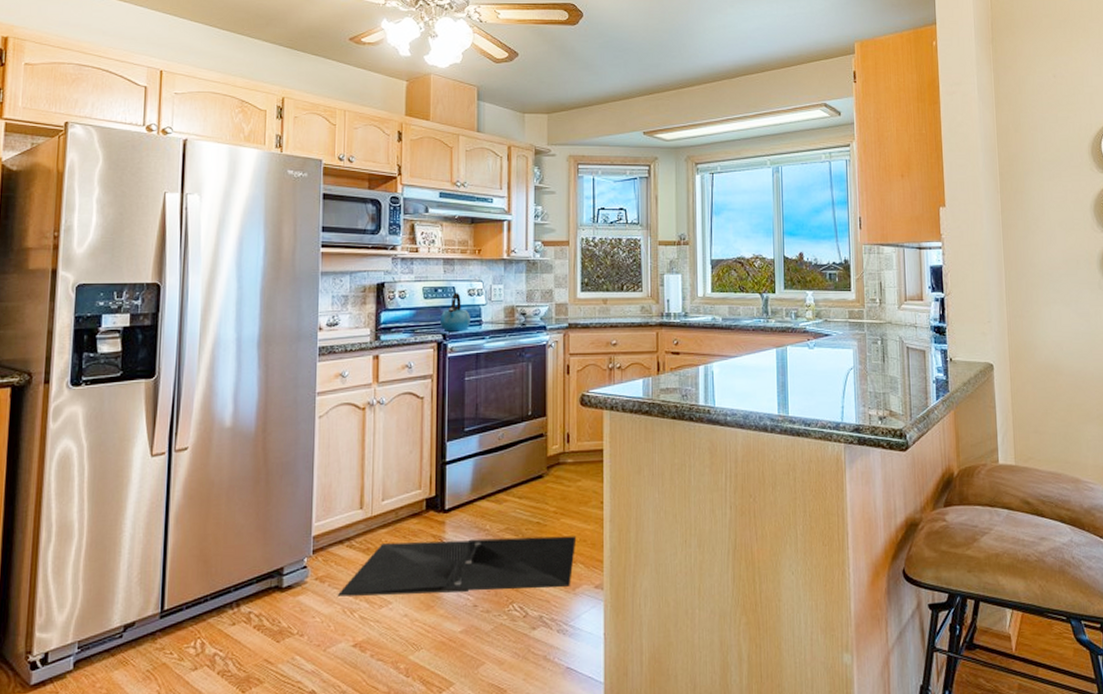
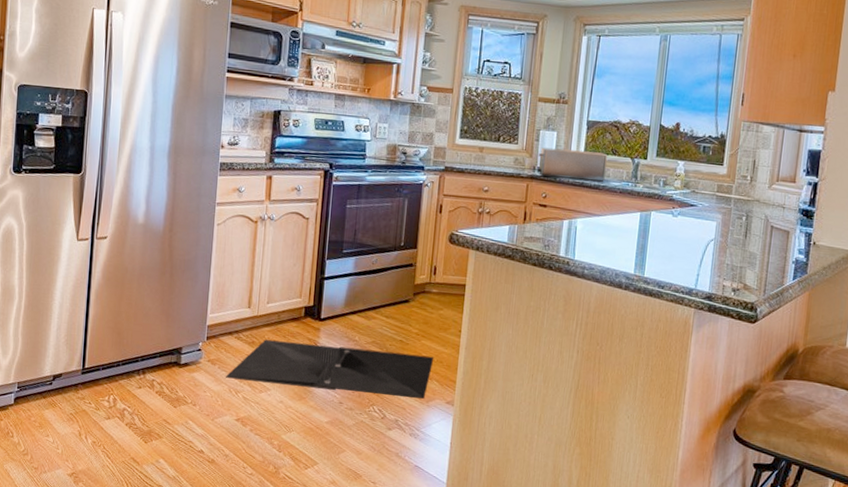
kettle: present [439,293,470,332] -> none [327,127,356,163]
toaster: none [665,291,736,323] -> present [538,147,607,183]

